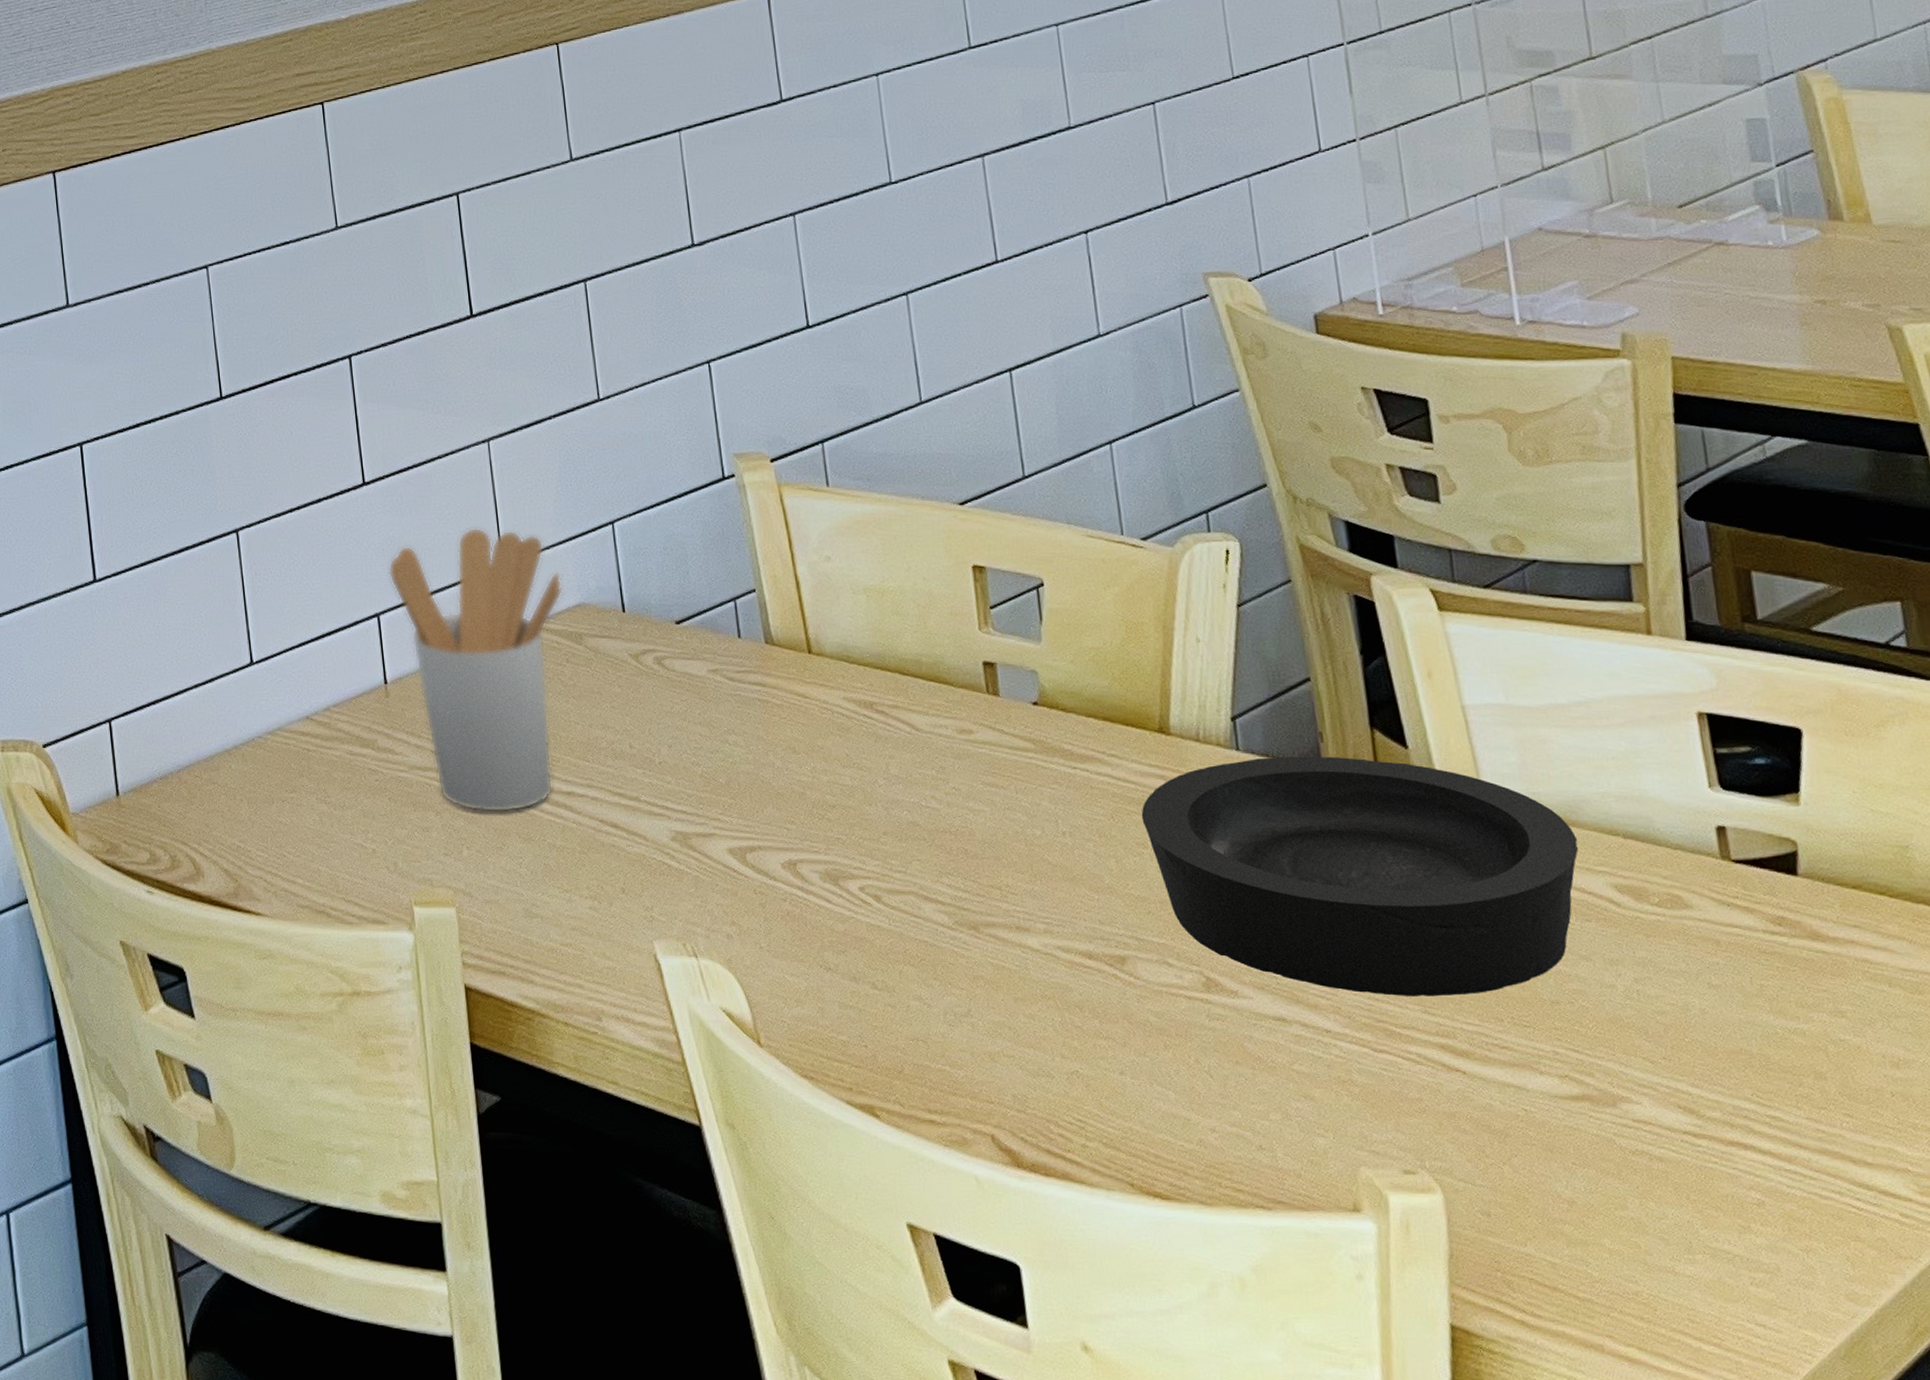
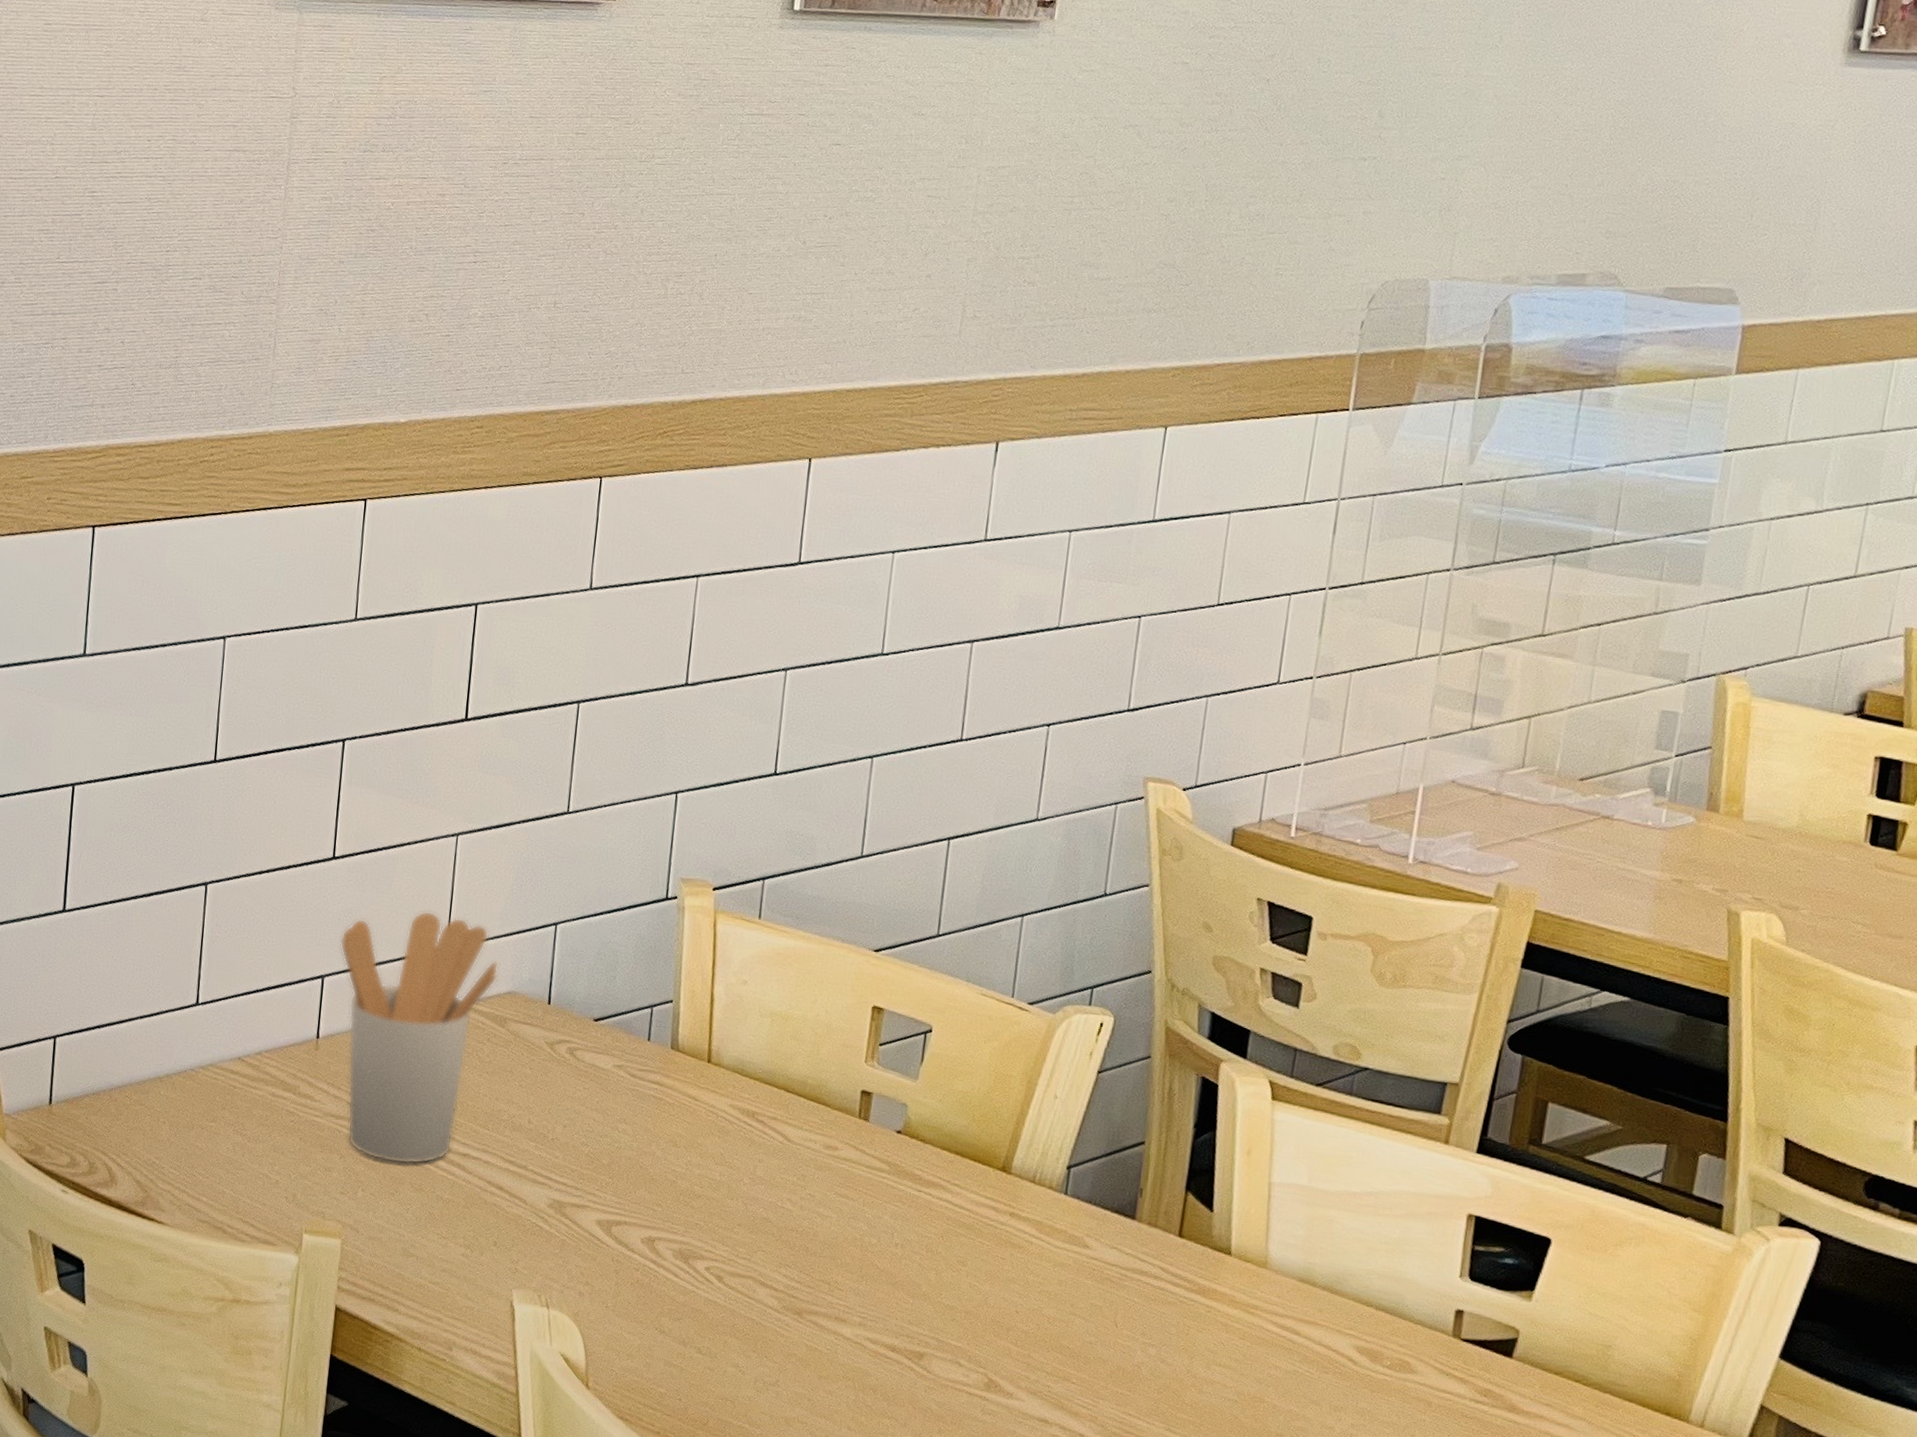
bowl: present [1141,756,1579,997] -> none [967,1203,1336,1421]

